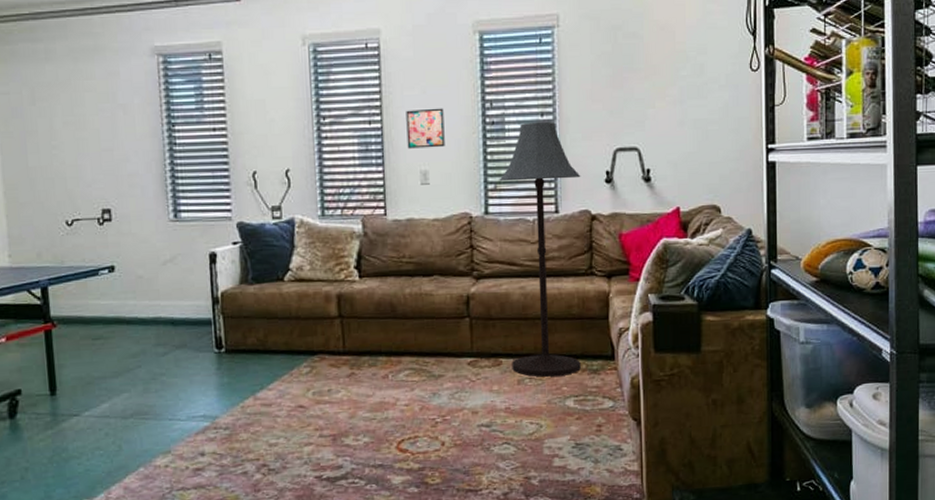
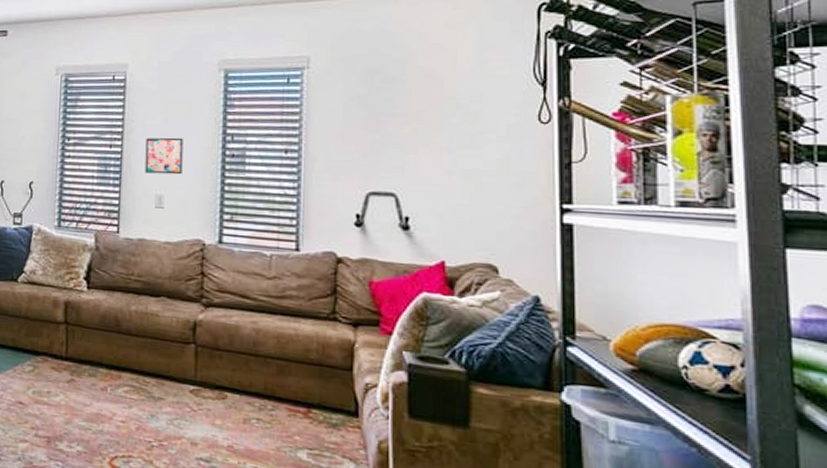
floor lamp: present [499,121,581,377] -> none [236,158,327,424]

